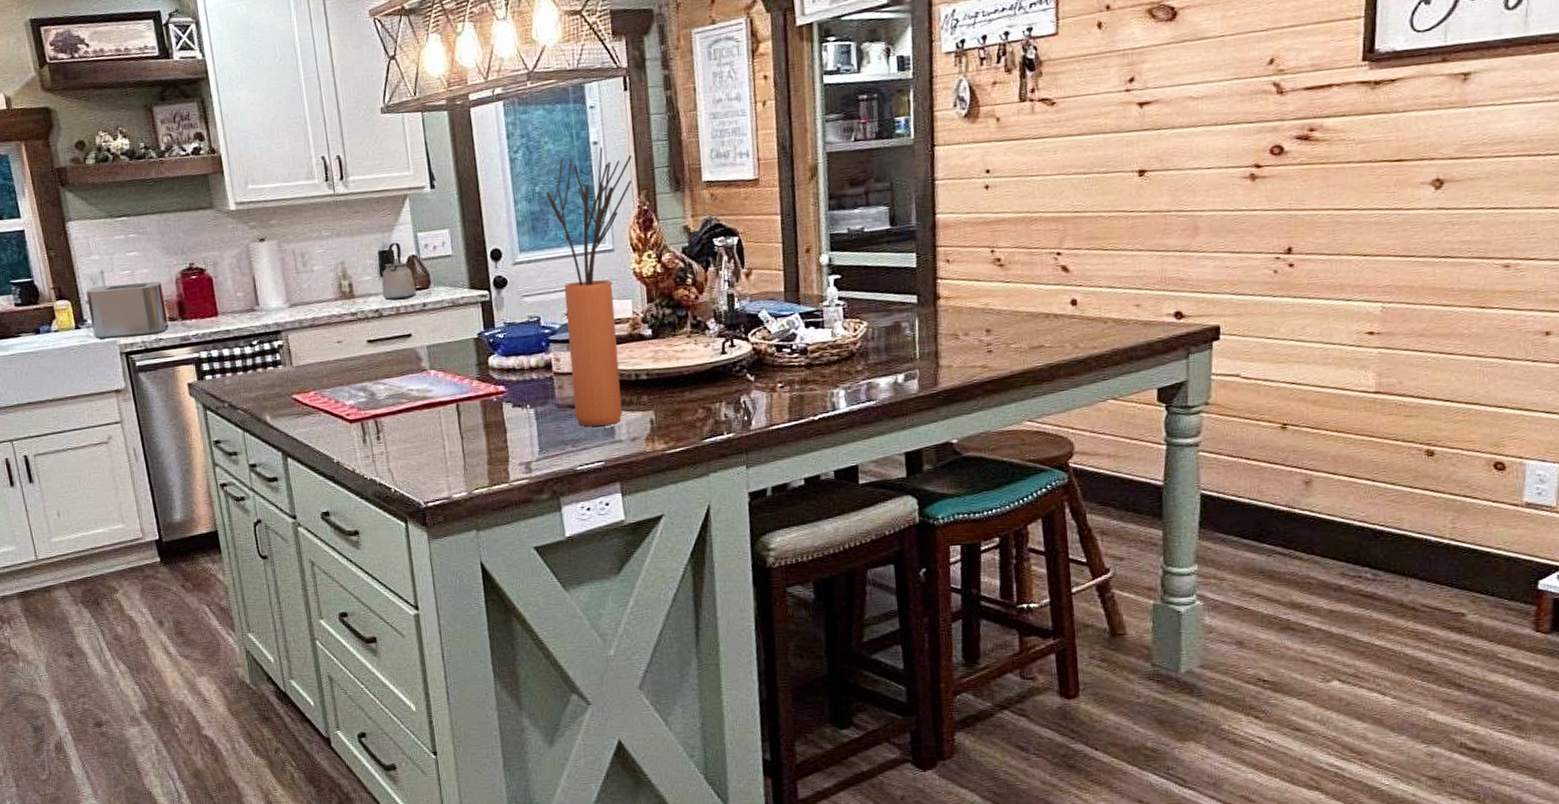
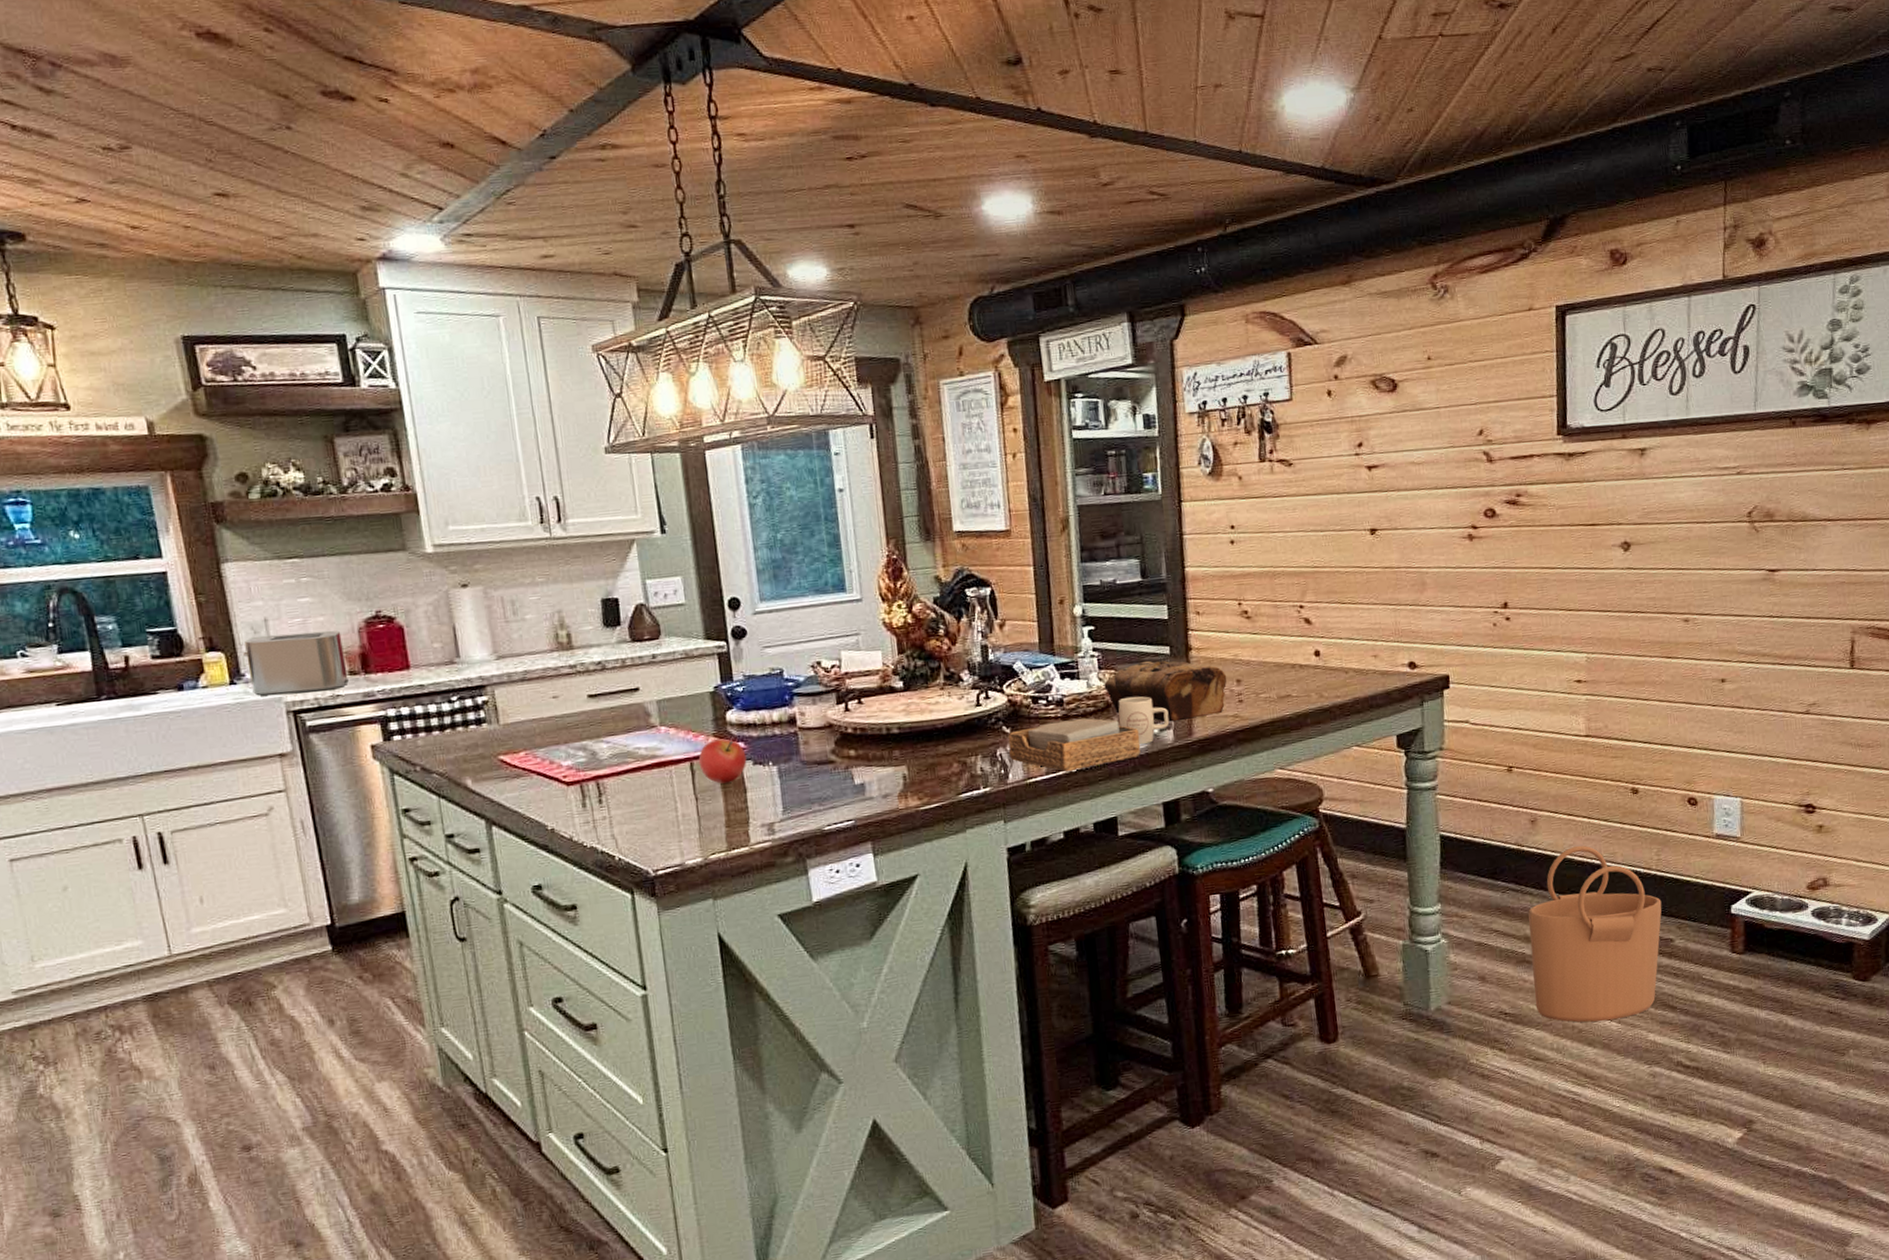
kettle: present [381,242,417,301] -> none [605,590,645,653]
fruit: none [463,382,507,424] -> present [698,738,747,784]
vase: present [546,147,633,427] -> none [789,495,881,784]
napkin holder: none [752,366,885,420] -> present [1008,718,1141,773]
bread loaf: none [849,309,976,372] -> present [1104,660,1227,722]
mug: none [862,345,915,395] -> present [1118,696,1170,745]
shopping bag: none [1295,509,1454,696] -> present [1528,845,1662,1023]

